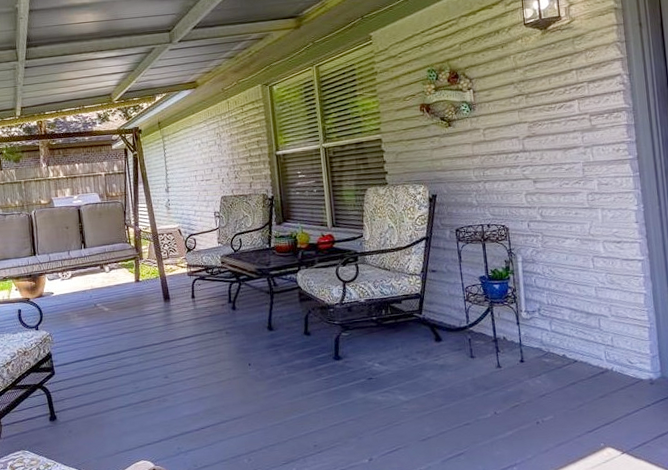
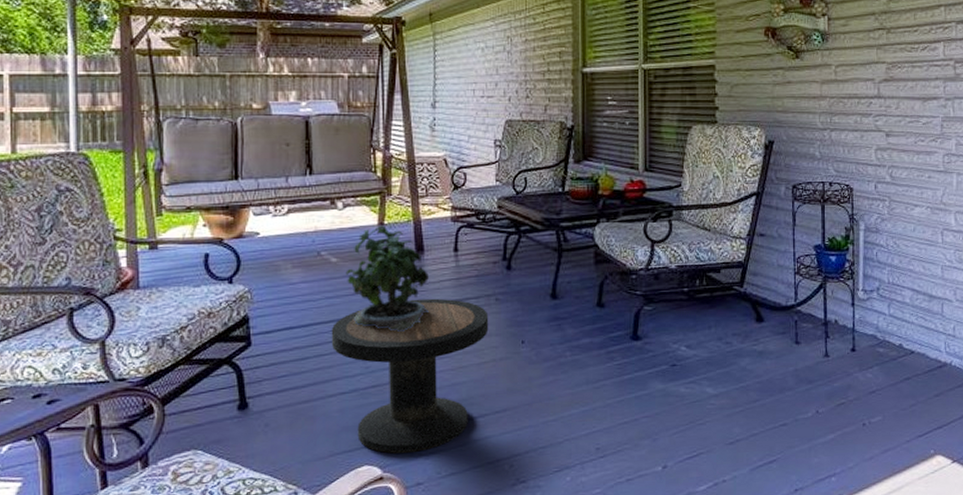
side table: none [109,334,223,451] -> present [331,298,489,454]
potted plant: none [115,281,178,361] -> present [345,225,430,333]

